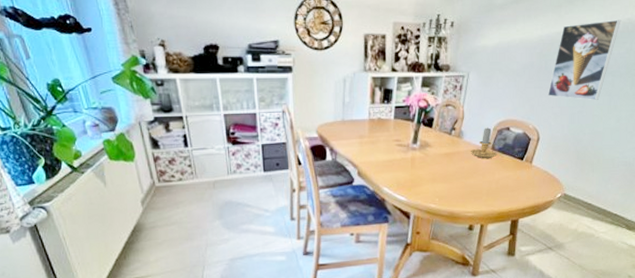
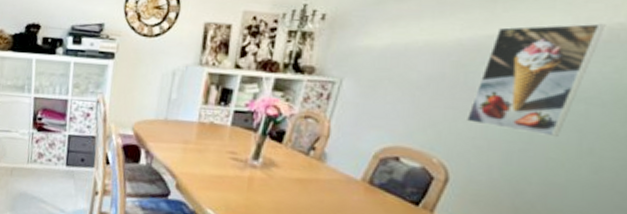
candle: present [471,127,497,159] -> none [336,153,377,196]

